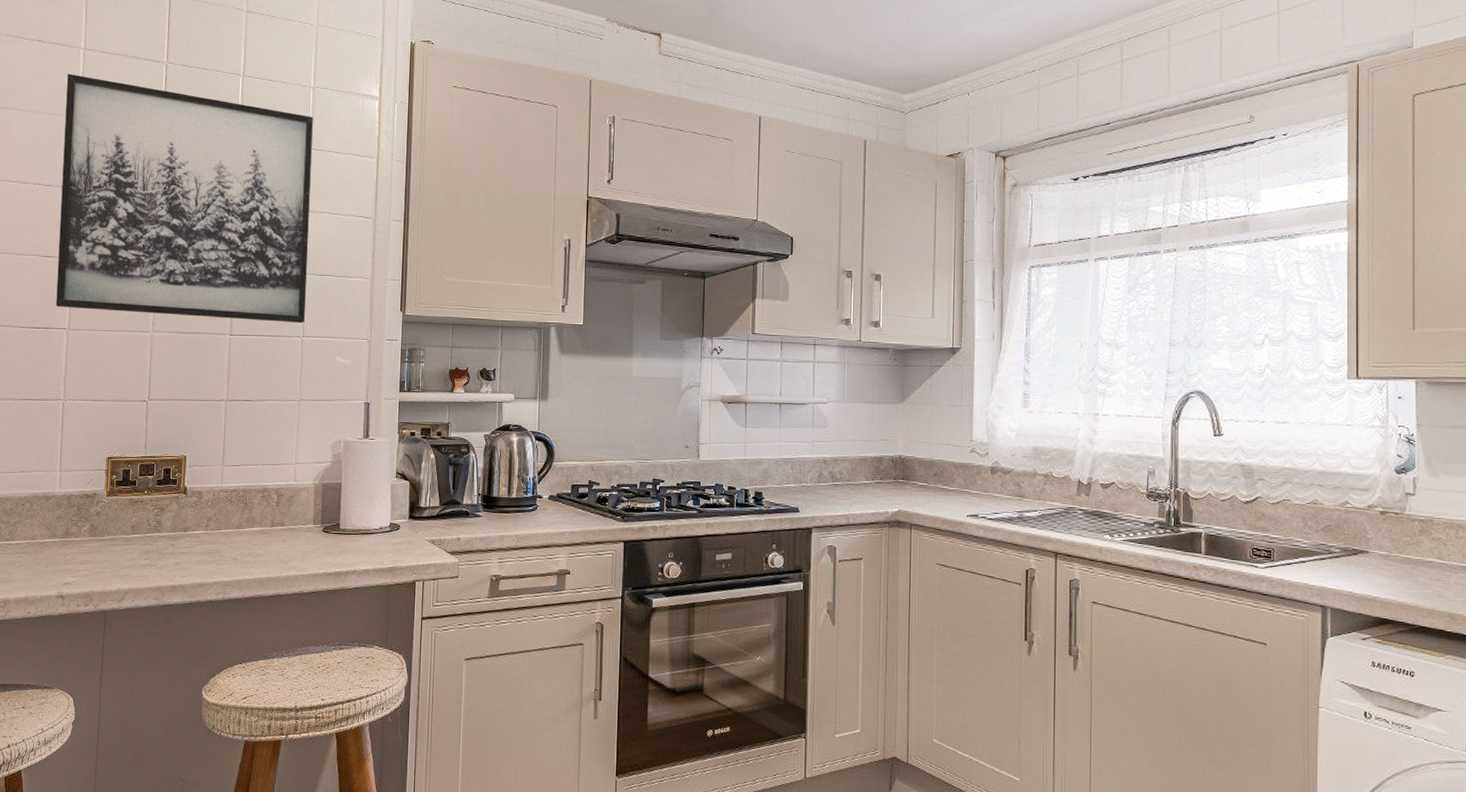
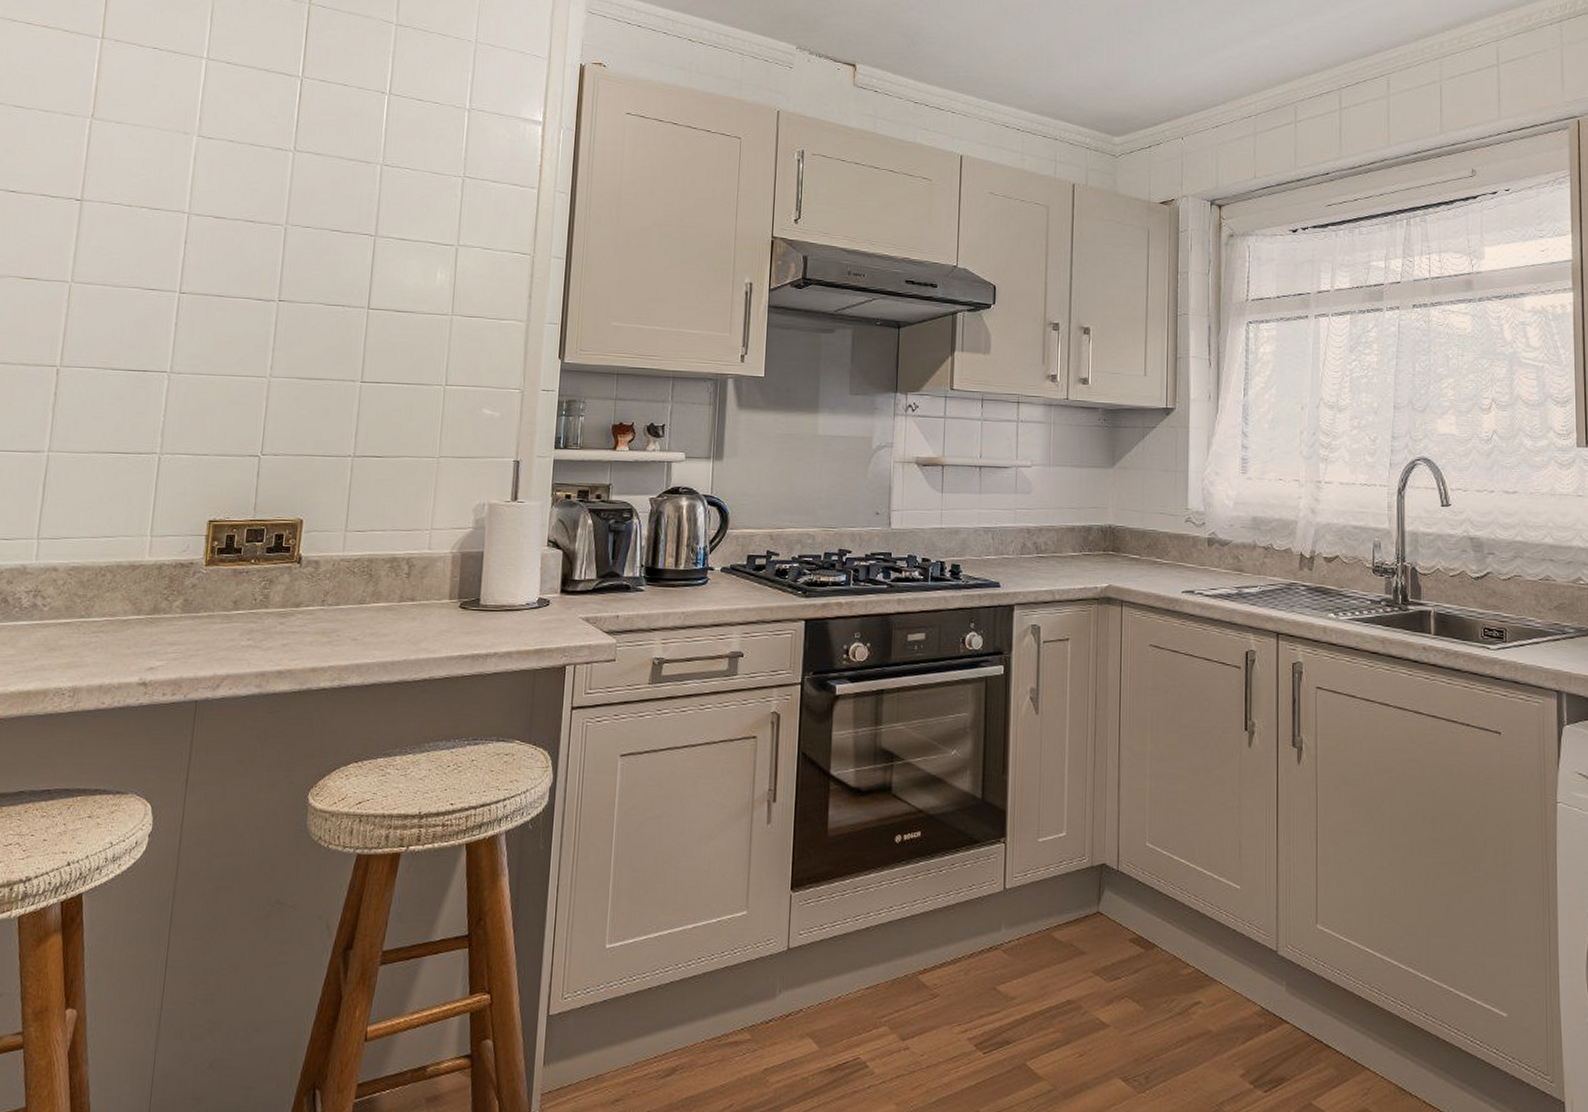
wall art: present [56,74,313,324] -> none [157,85,467,370]

